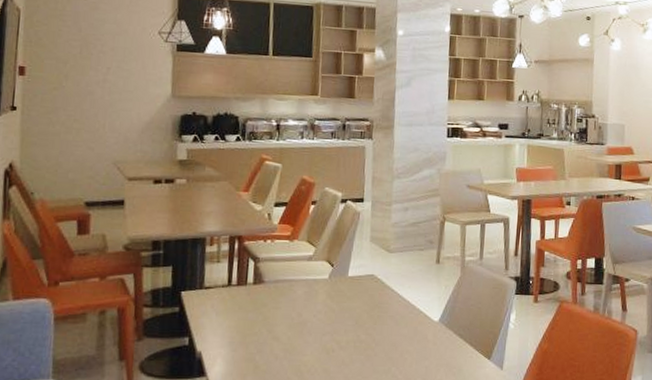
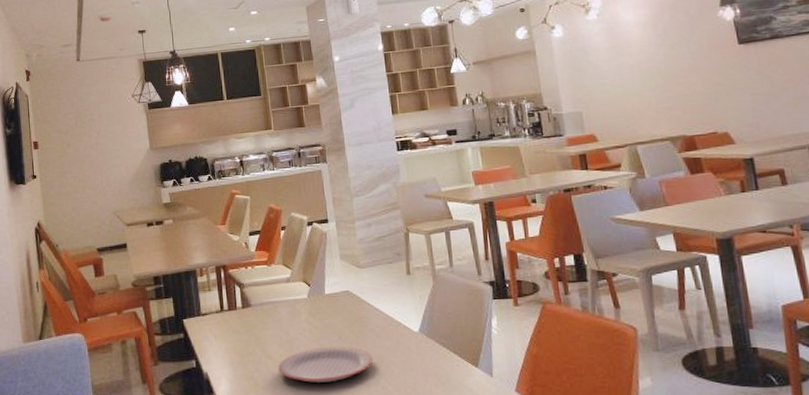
plate: none [284,331,388,368] -> present [278,347,373,383]

